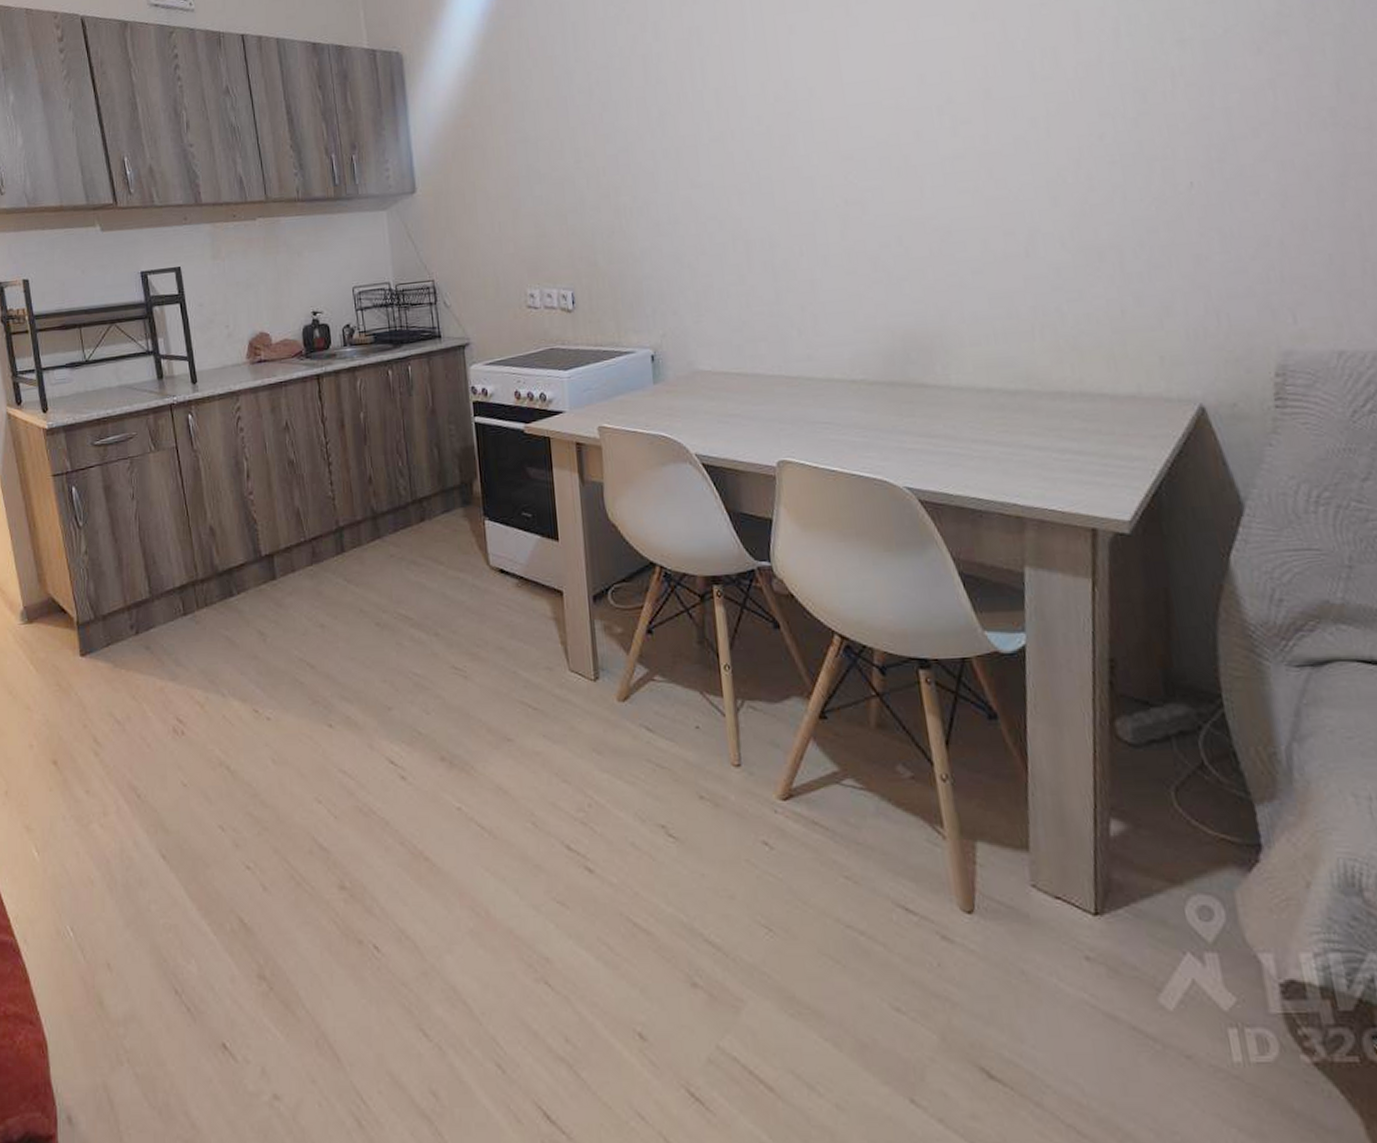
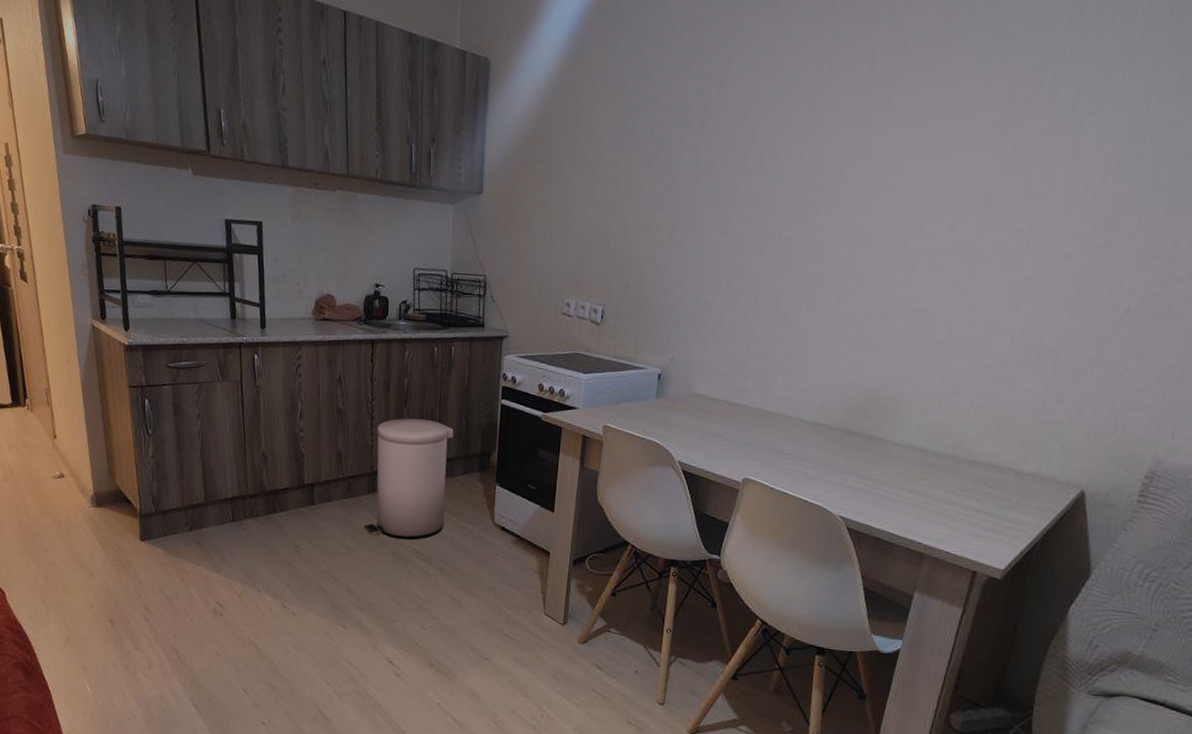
pedal bin: none [336,455,431,605] -> present [363,418,454,540]

